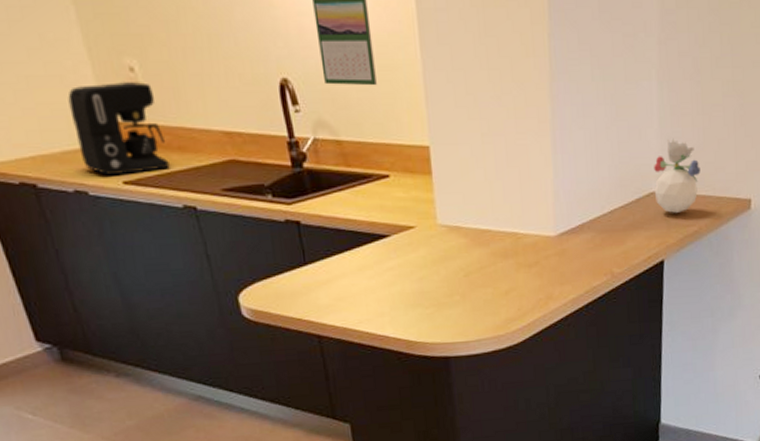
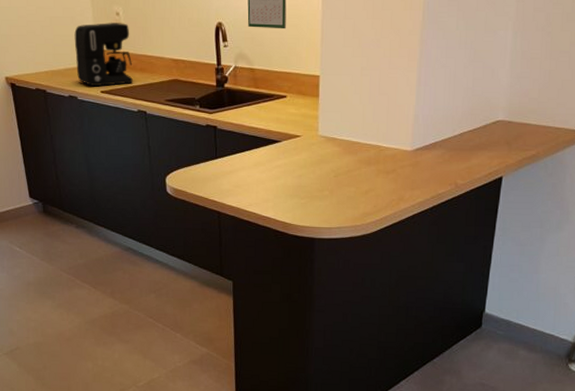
toy figurine: present [654,138,701,213] -> none [500,77,544,139]

